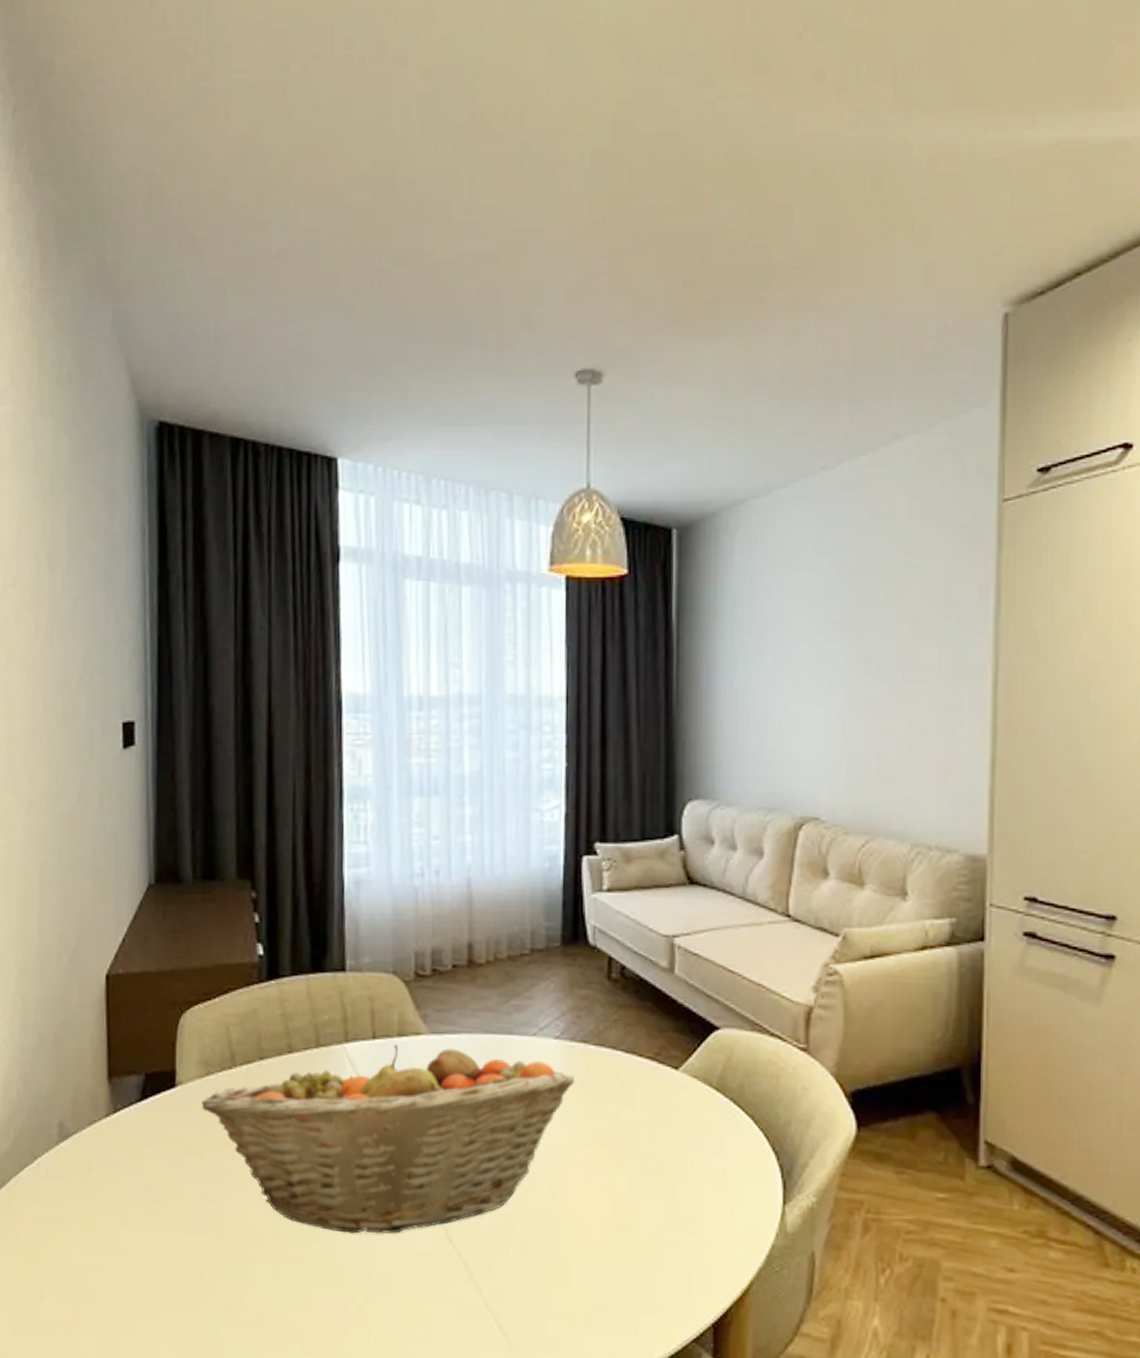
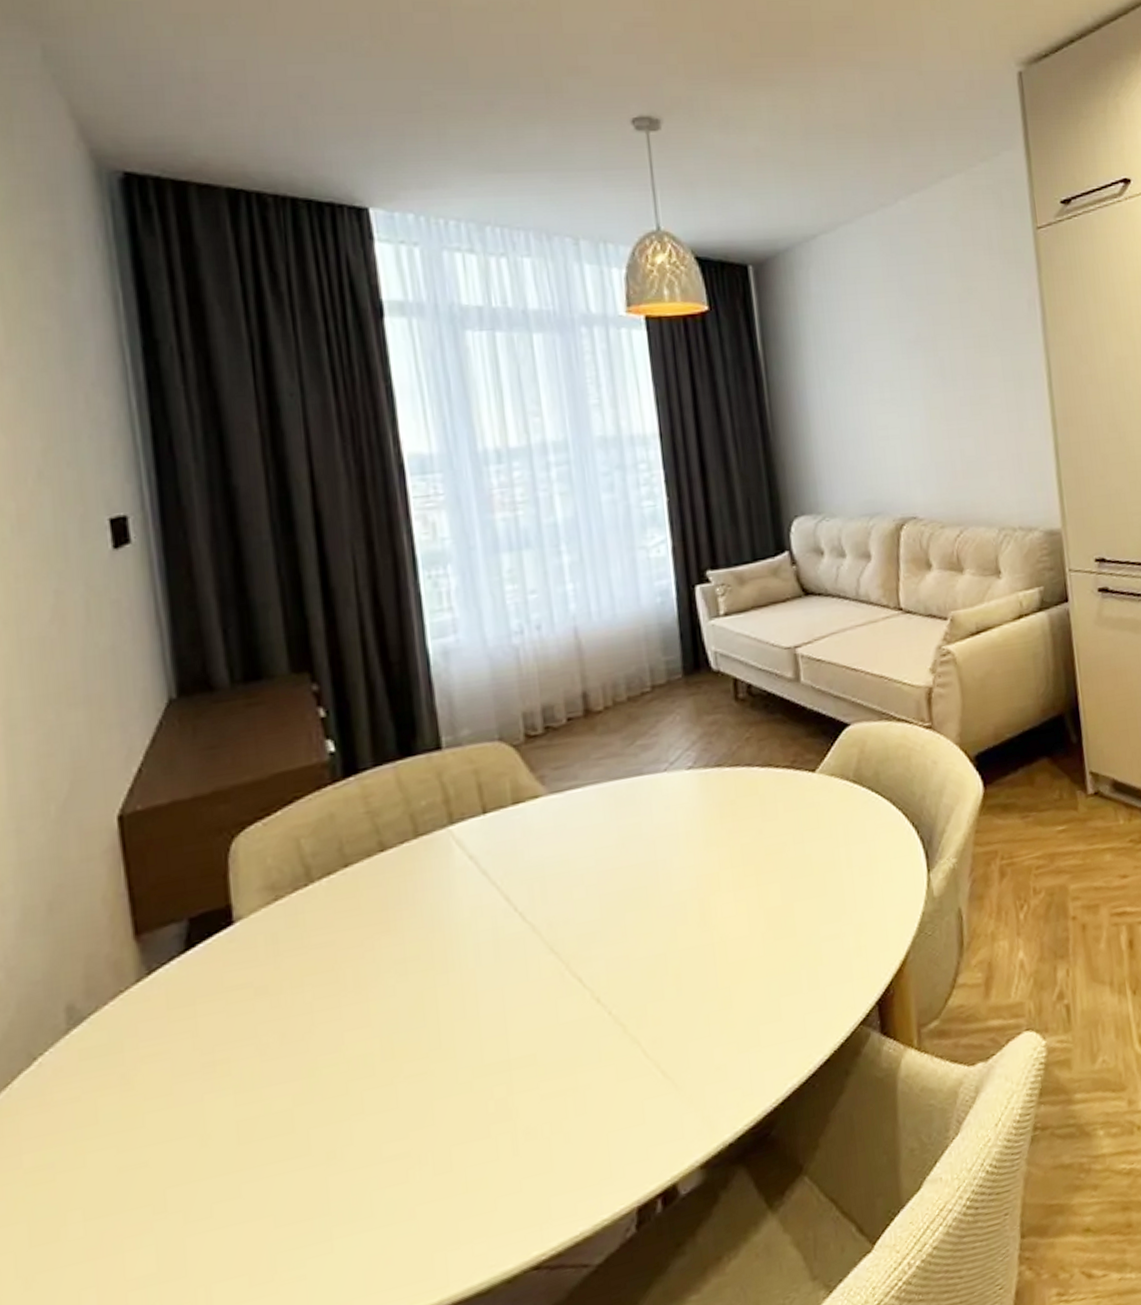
fruit basket: present [201,1044,576,1234] -> none [271,794,714,1034]

